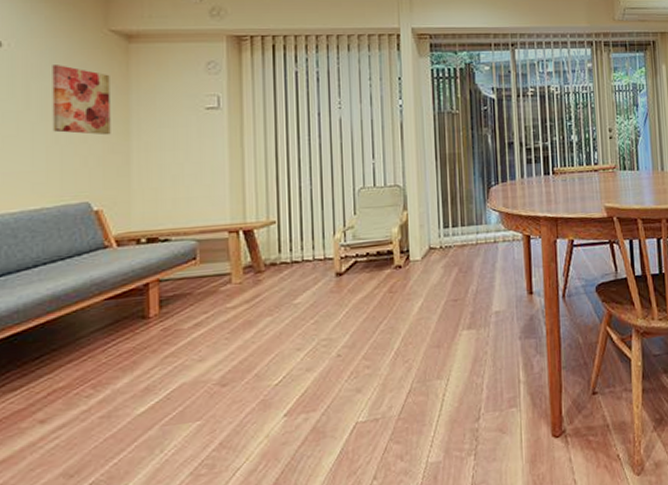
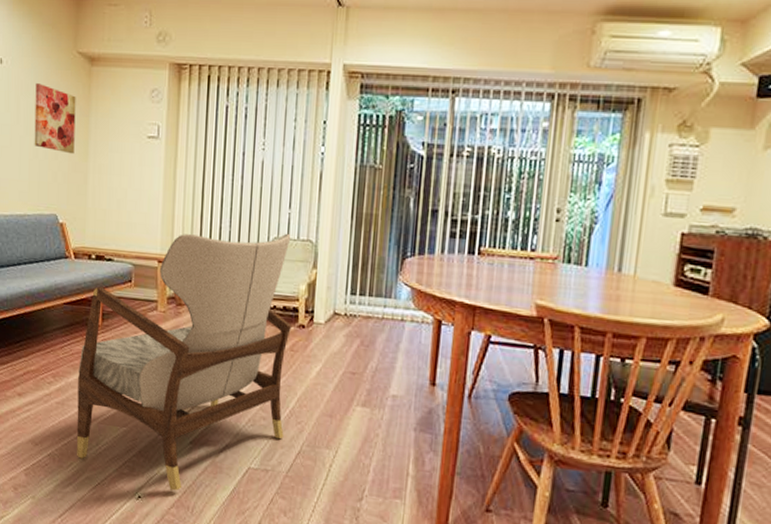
armchair: none [130,182,391,476] -> present [76,233,292,491]

